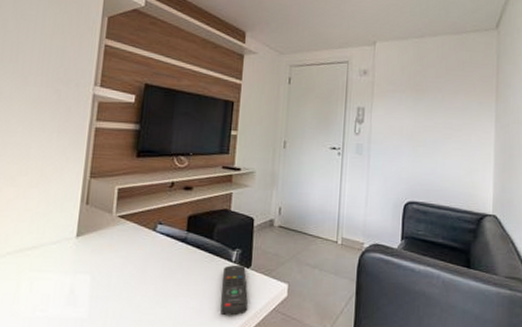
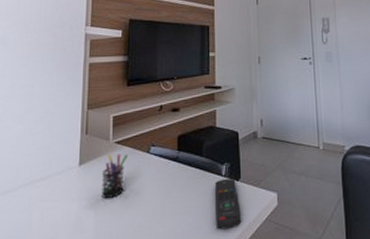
pen holder: none [99,228,133,274] -> present [102,154,129,198]

